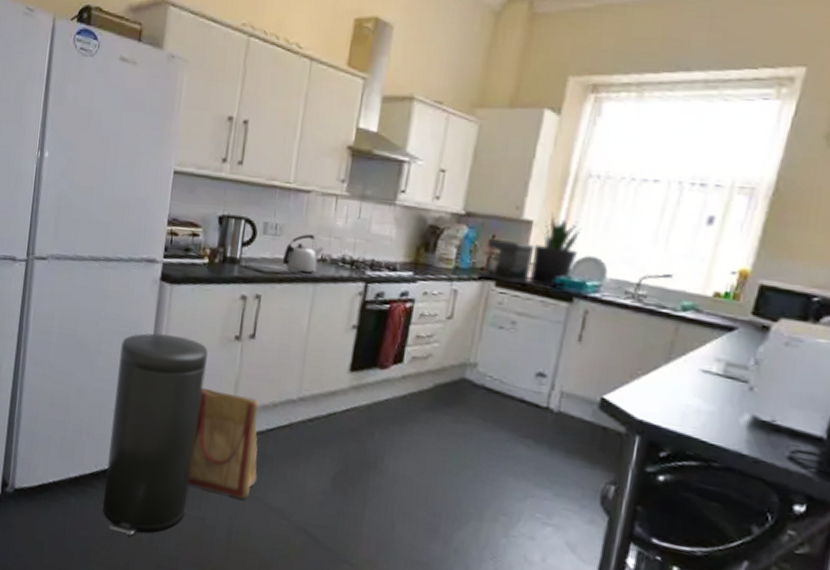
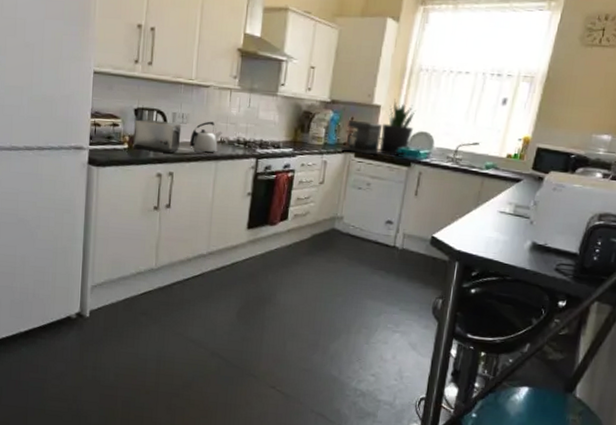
pedal bin: present [102,333,208,536] -> none [50,208,132,373]
shopping bag: present [188,387,259,500] -> none [122,250,178,336]
toaster: none [214,228,274,272] -> present [133,119,182,154]

